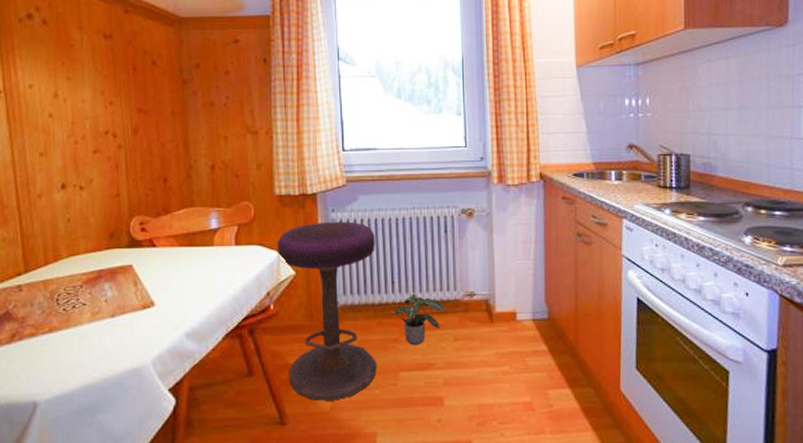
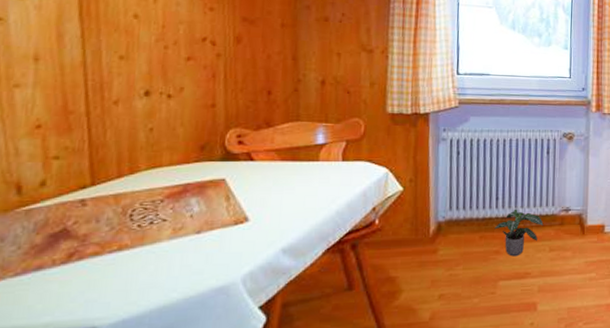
stool: present [277,221,377,401] -> none [385,140,483,312]

